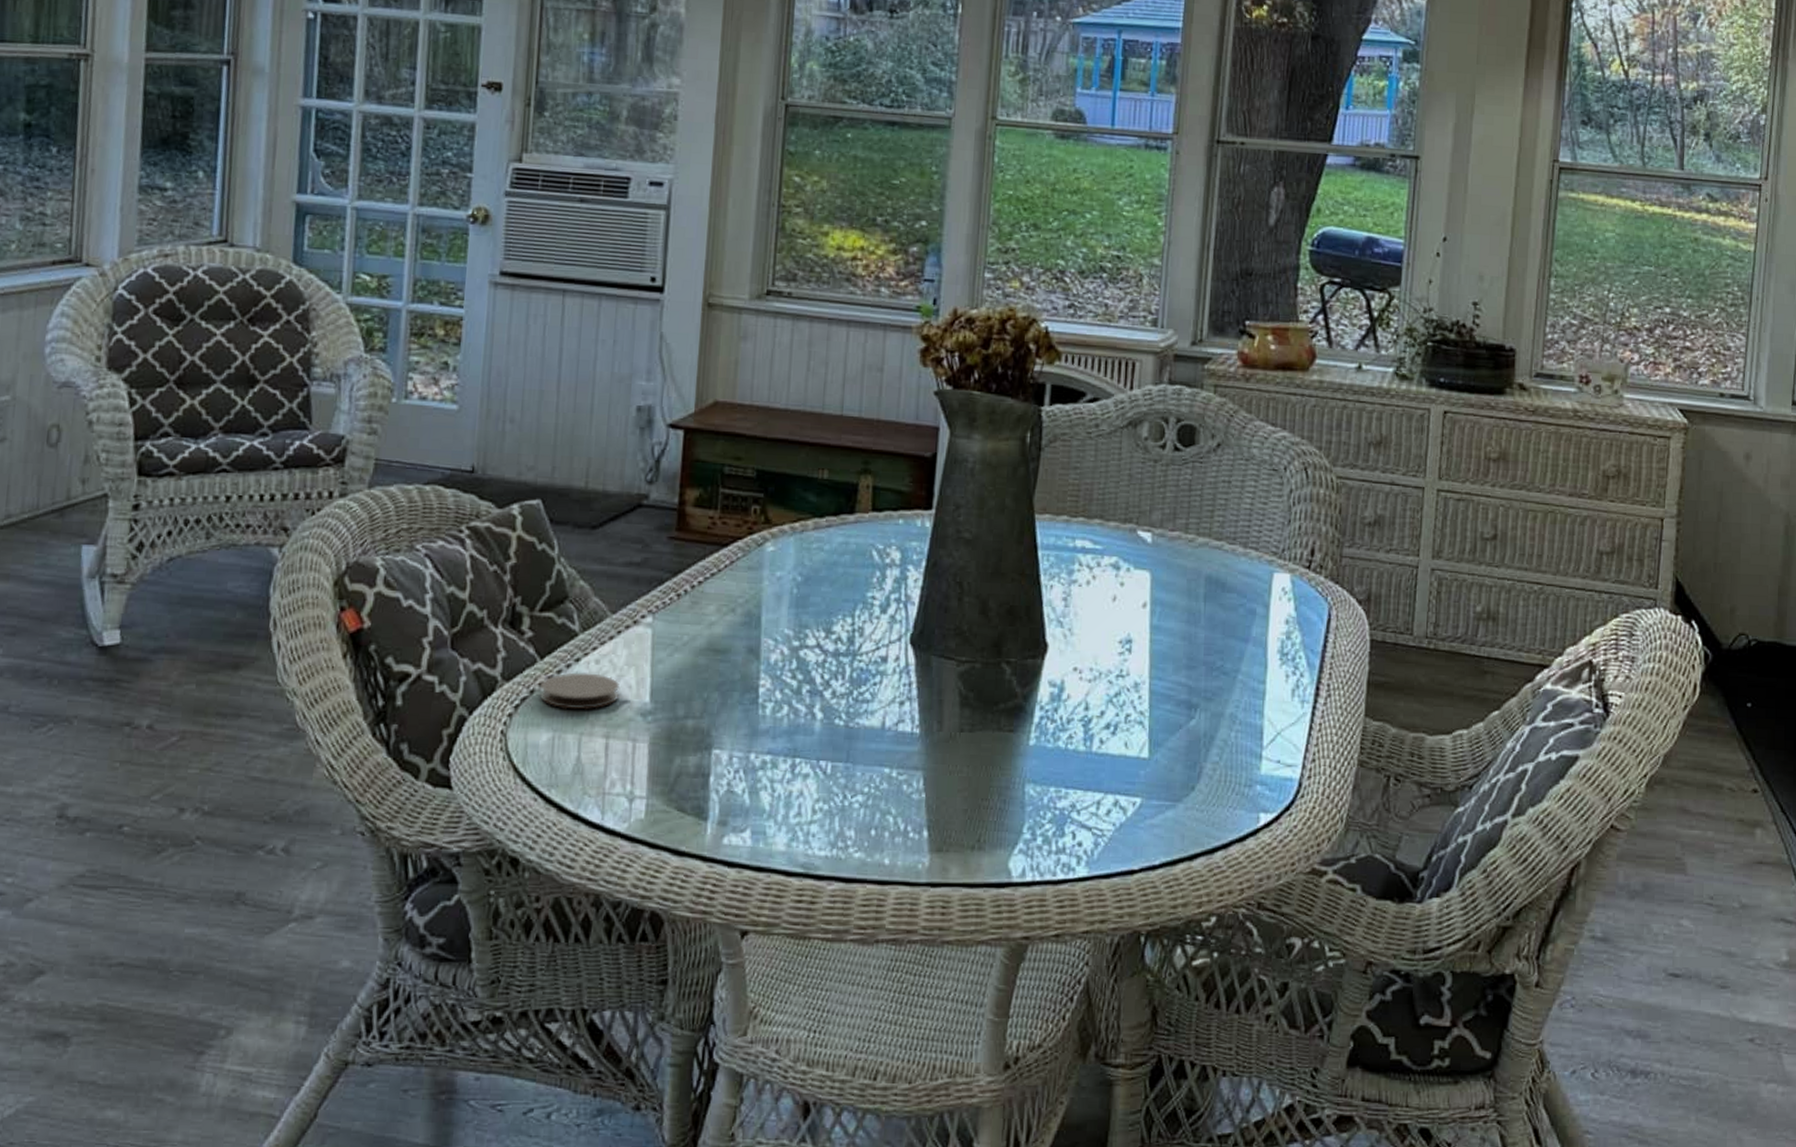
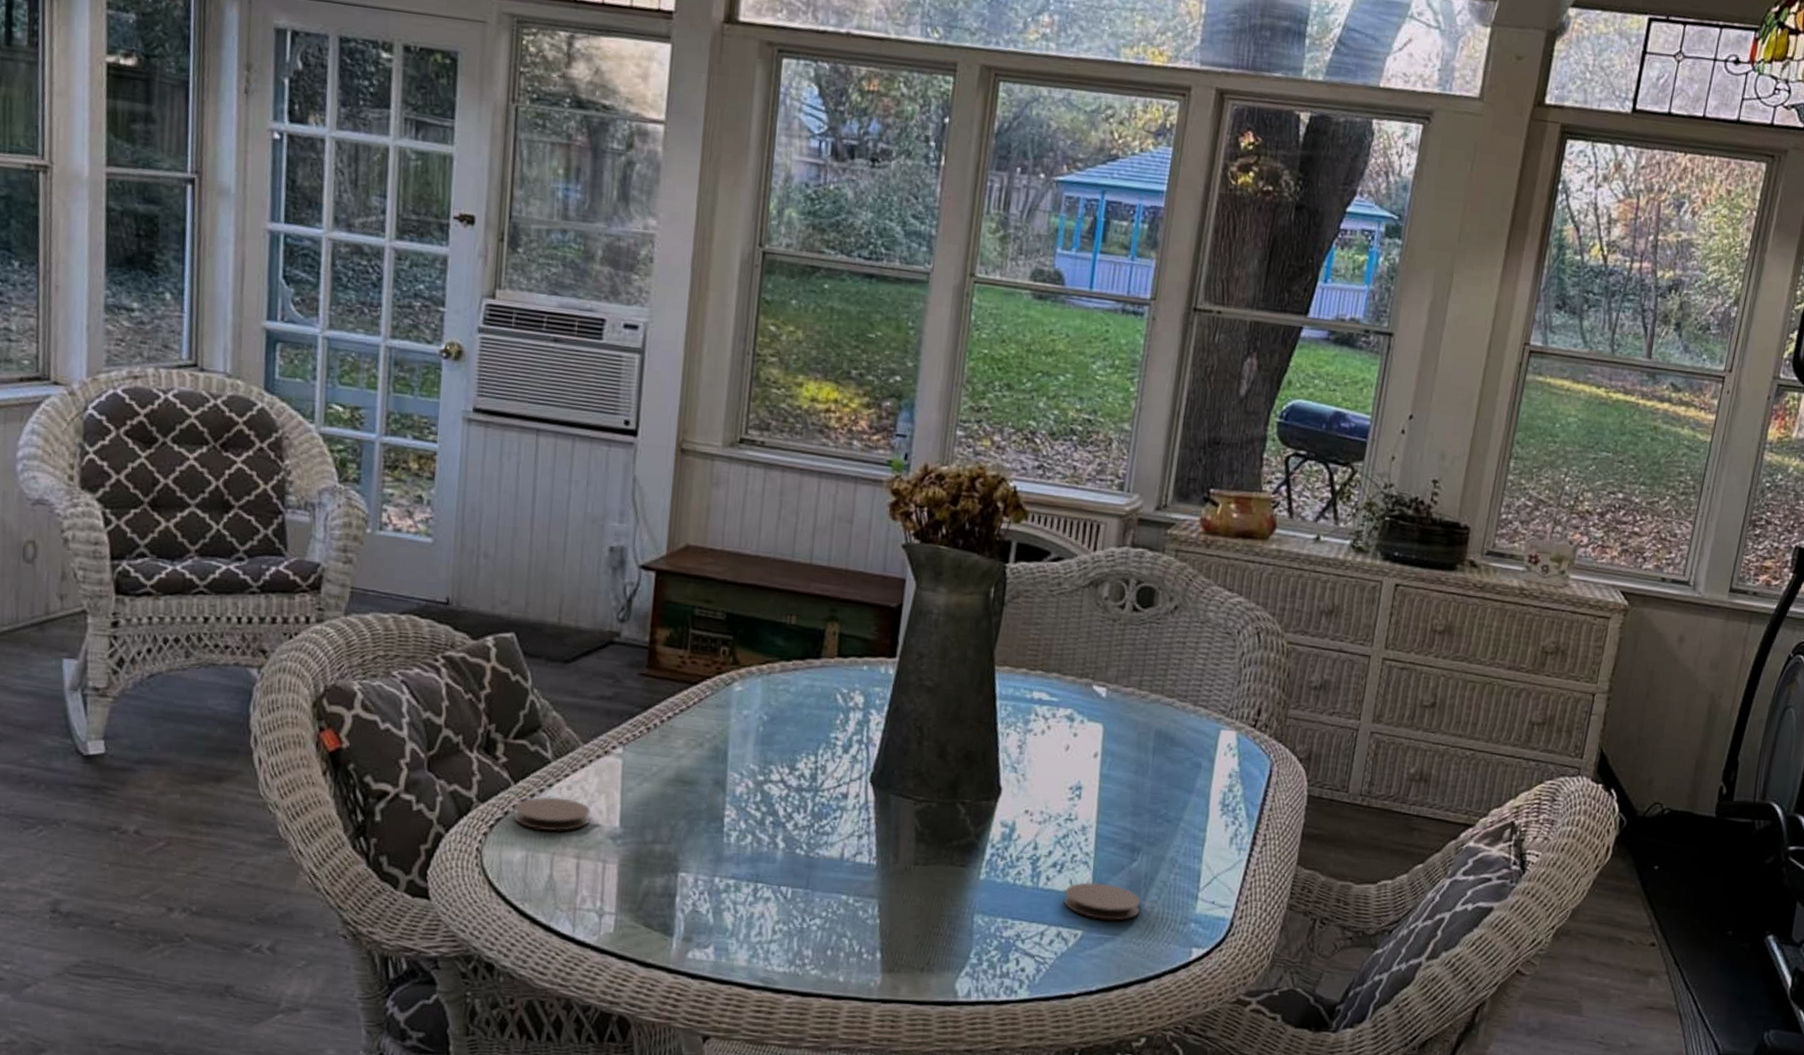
coaster: none [1119,744,1202,785] -> present [1064,882,1141,921]

